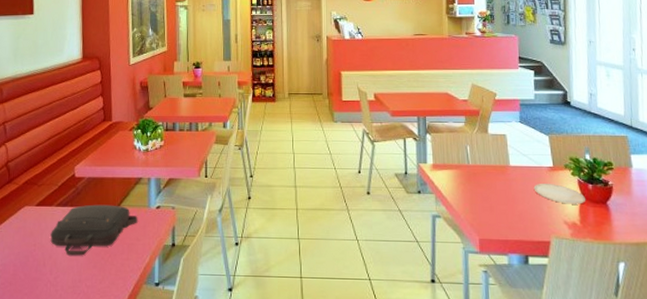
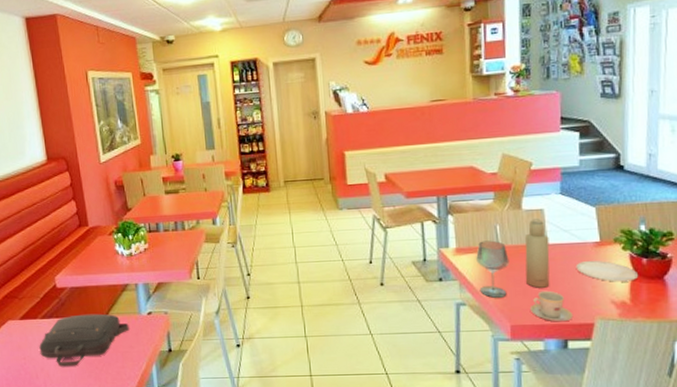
wine glass: none [450,159,478,212] -> present [476,240,510,298]
bottle: none [490,143,512,206] -> present [524,219,550,288]
teacup: none [495,208,533,239] -> present [529,290,574,322]

